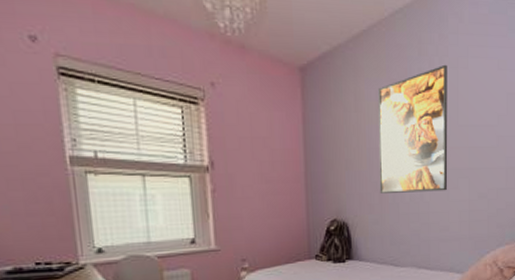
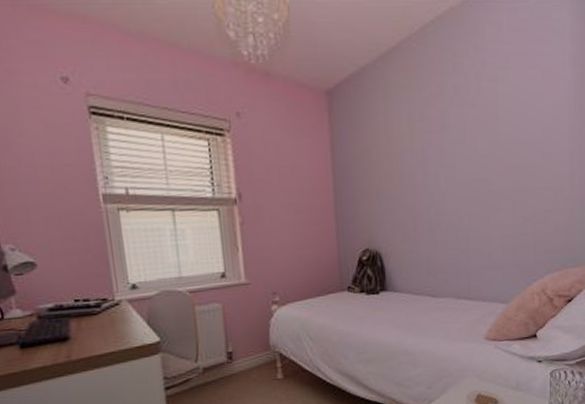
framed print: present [378,64,448,193] -> none [410,78,488,220]

